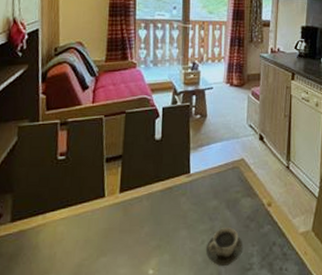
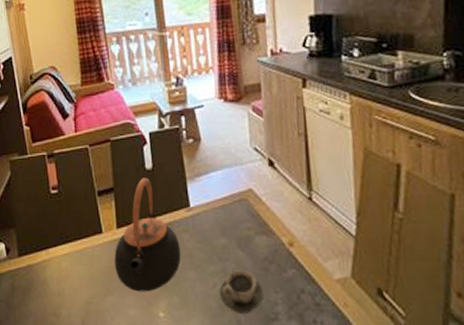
teapot: none [112,147,177,252] -> present [114,177,181,292]

